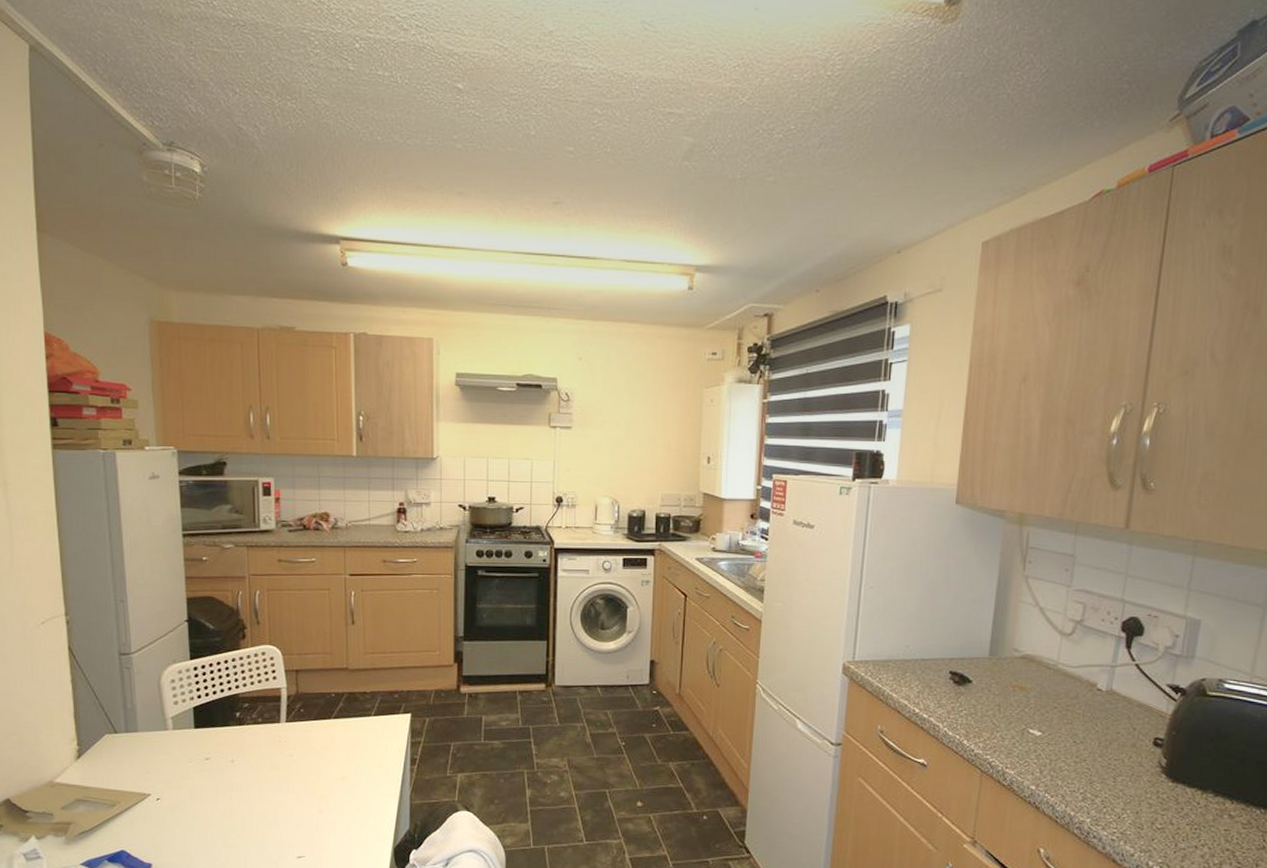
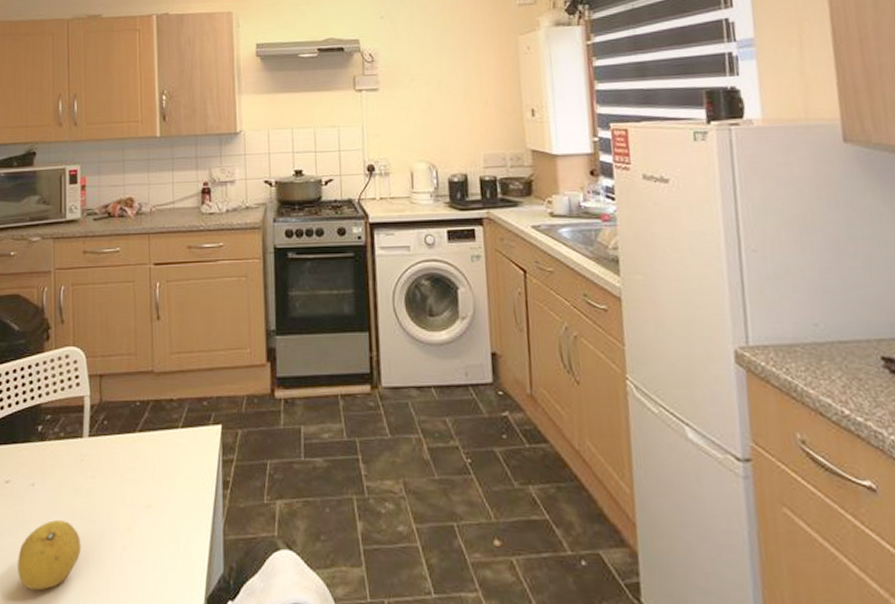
fruit: none [220,790,280,846] -> present [18,520,81,591]

